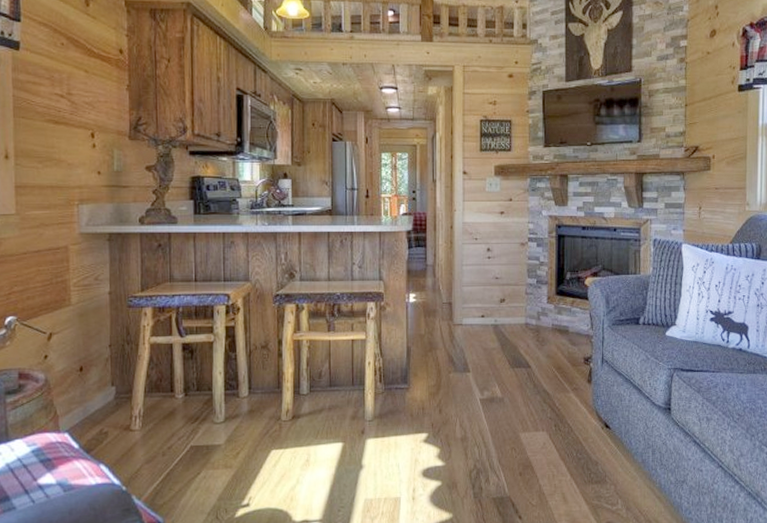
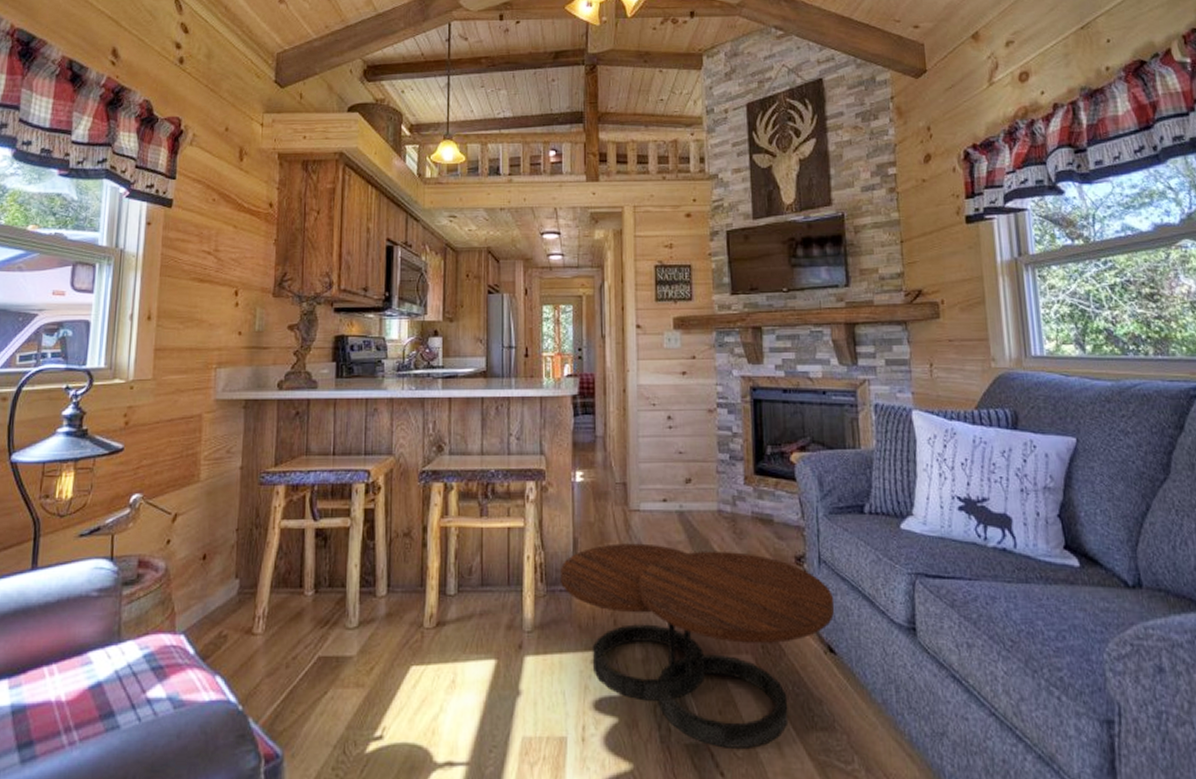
coffee table: none [396,350,612,499] -> present [561,543,835,748]

